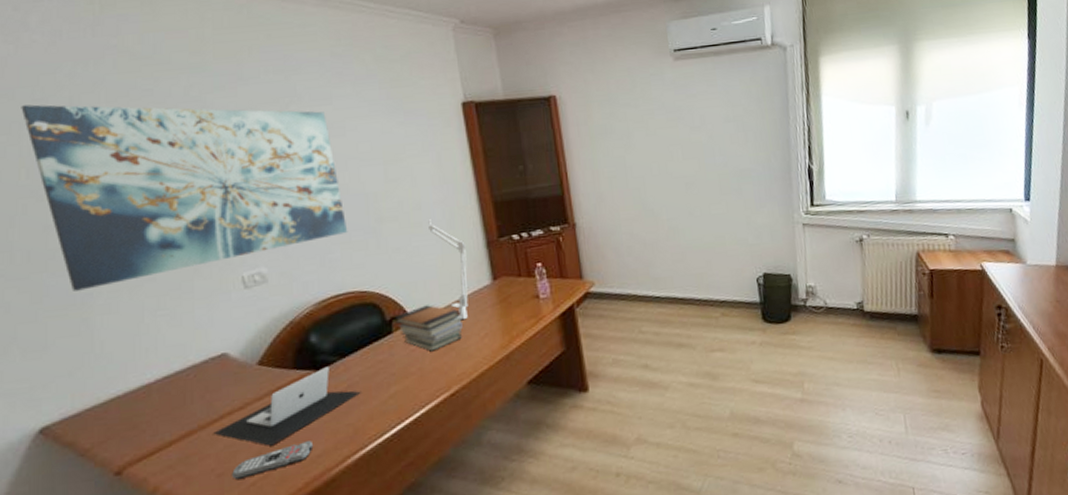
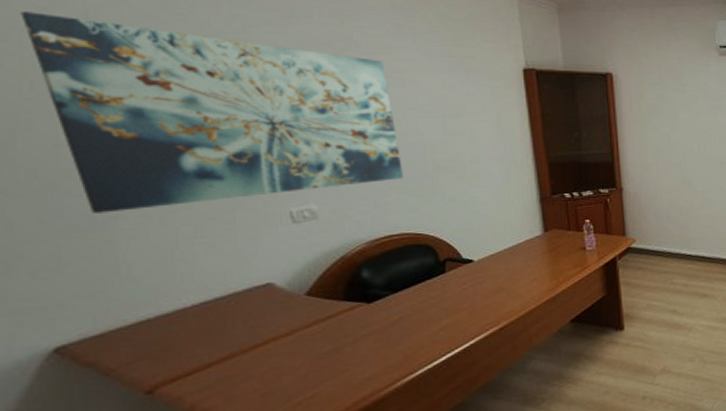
laptop: present [213,367,361,446] -> none [257,300,413,369]
remote control: present [232,441,314,481] -> none [277,365,363,400]
book stack: present [395,305,463,352] -> none [449,249,514,291]
microphone boom arm: present [428,218,469,319] -> none [485,172,521,264]

